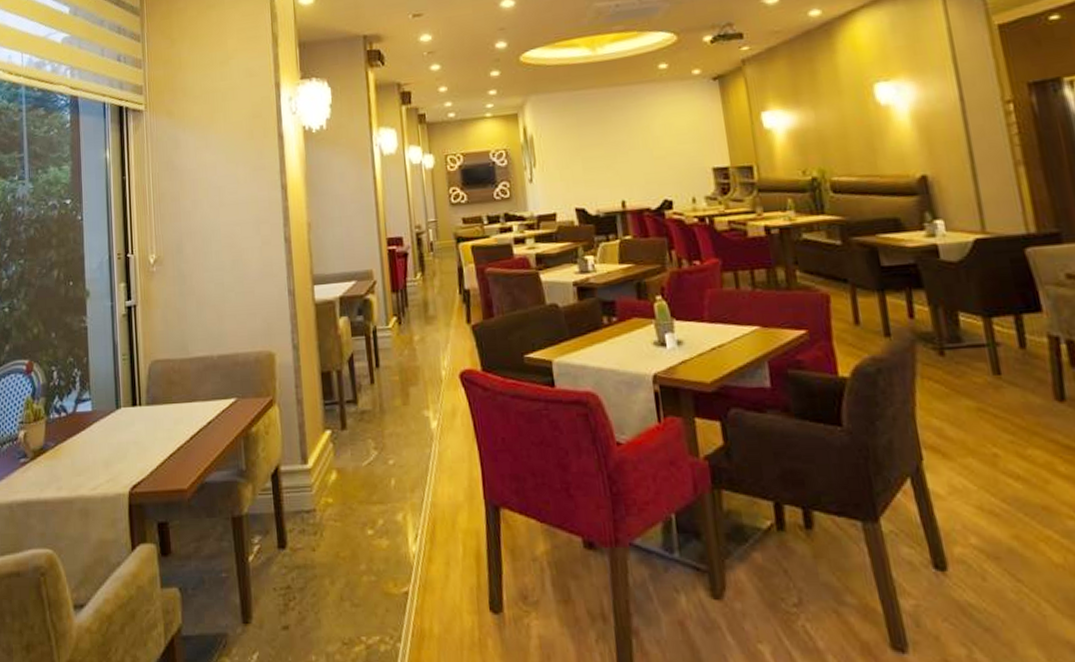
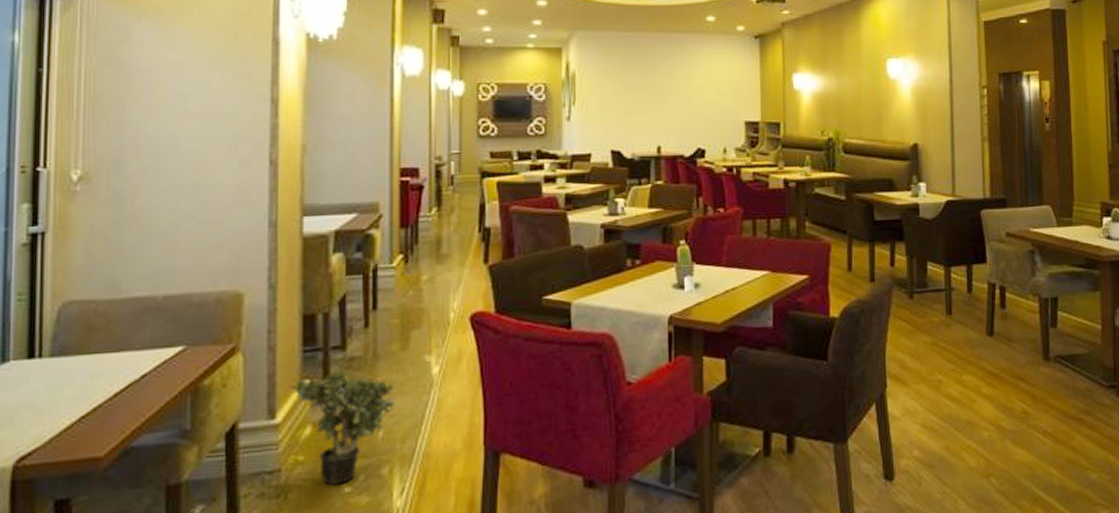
potted plant: none [316,421,403,527] -> present [289,369,396,485]

